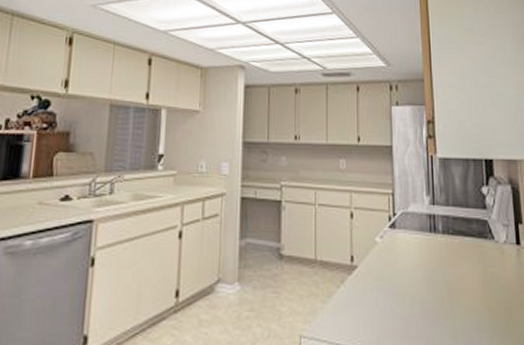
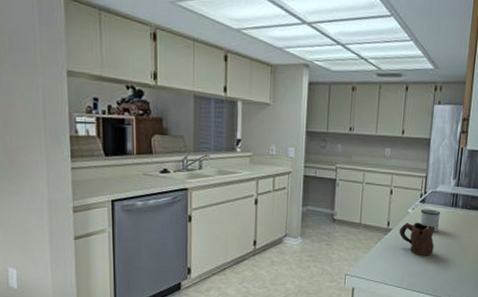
mug: none [367,255,415,303] -> present [399,222,436,256]
mug: none [391,236,418,268] -> present [420,209,441,232]

